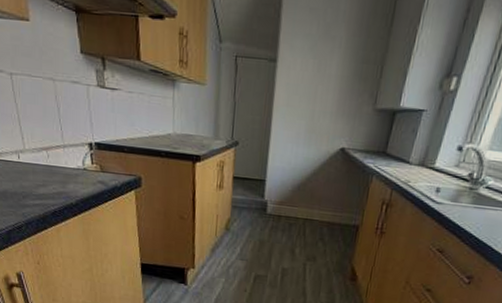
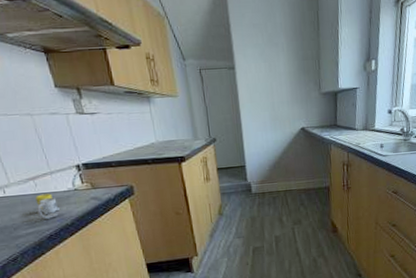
mug: none [45,166,67,194] -> present [35,193,60,219]

